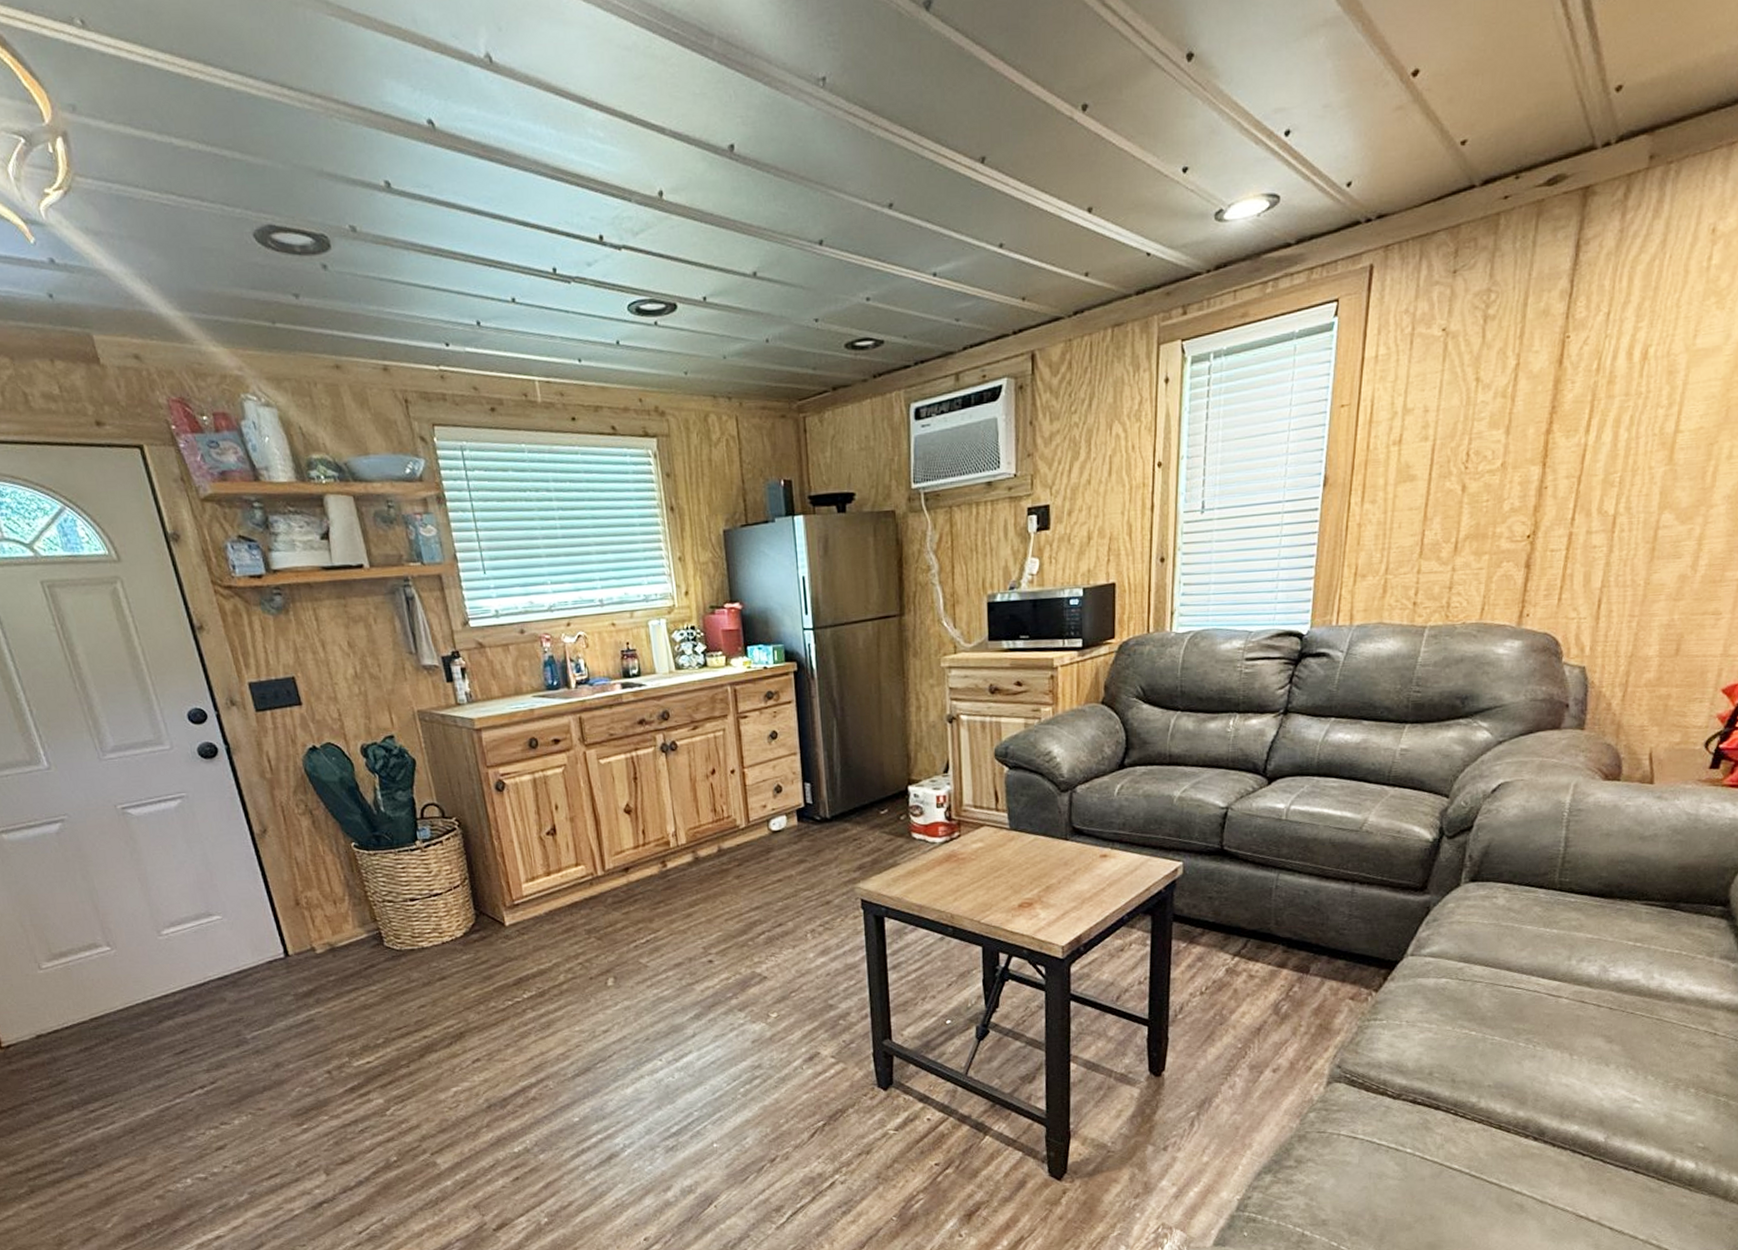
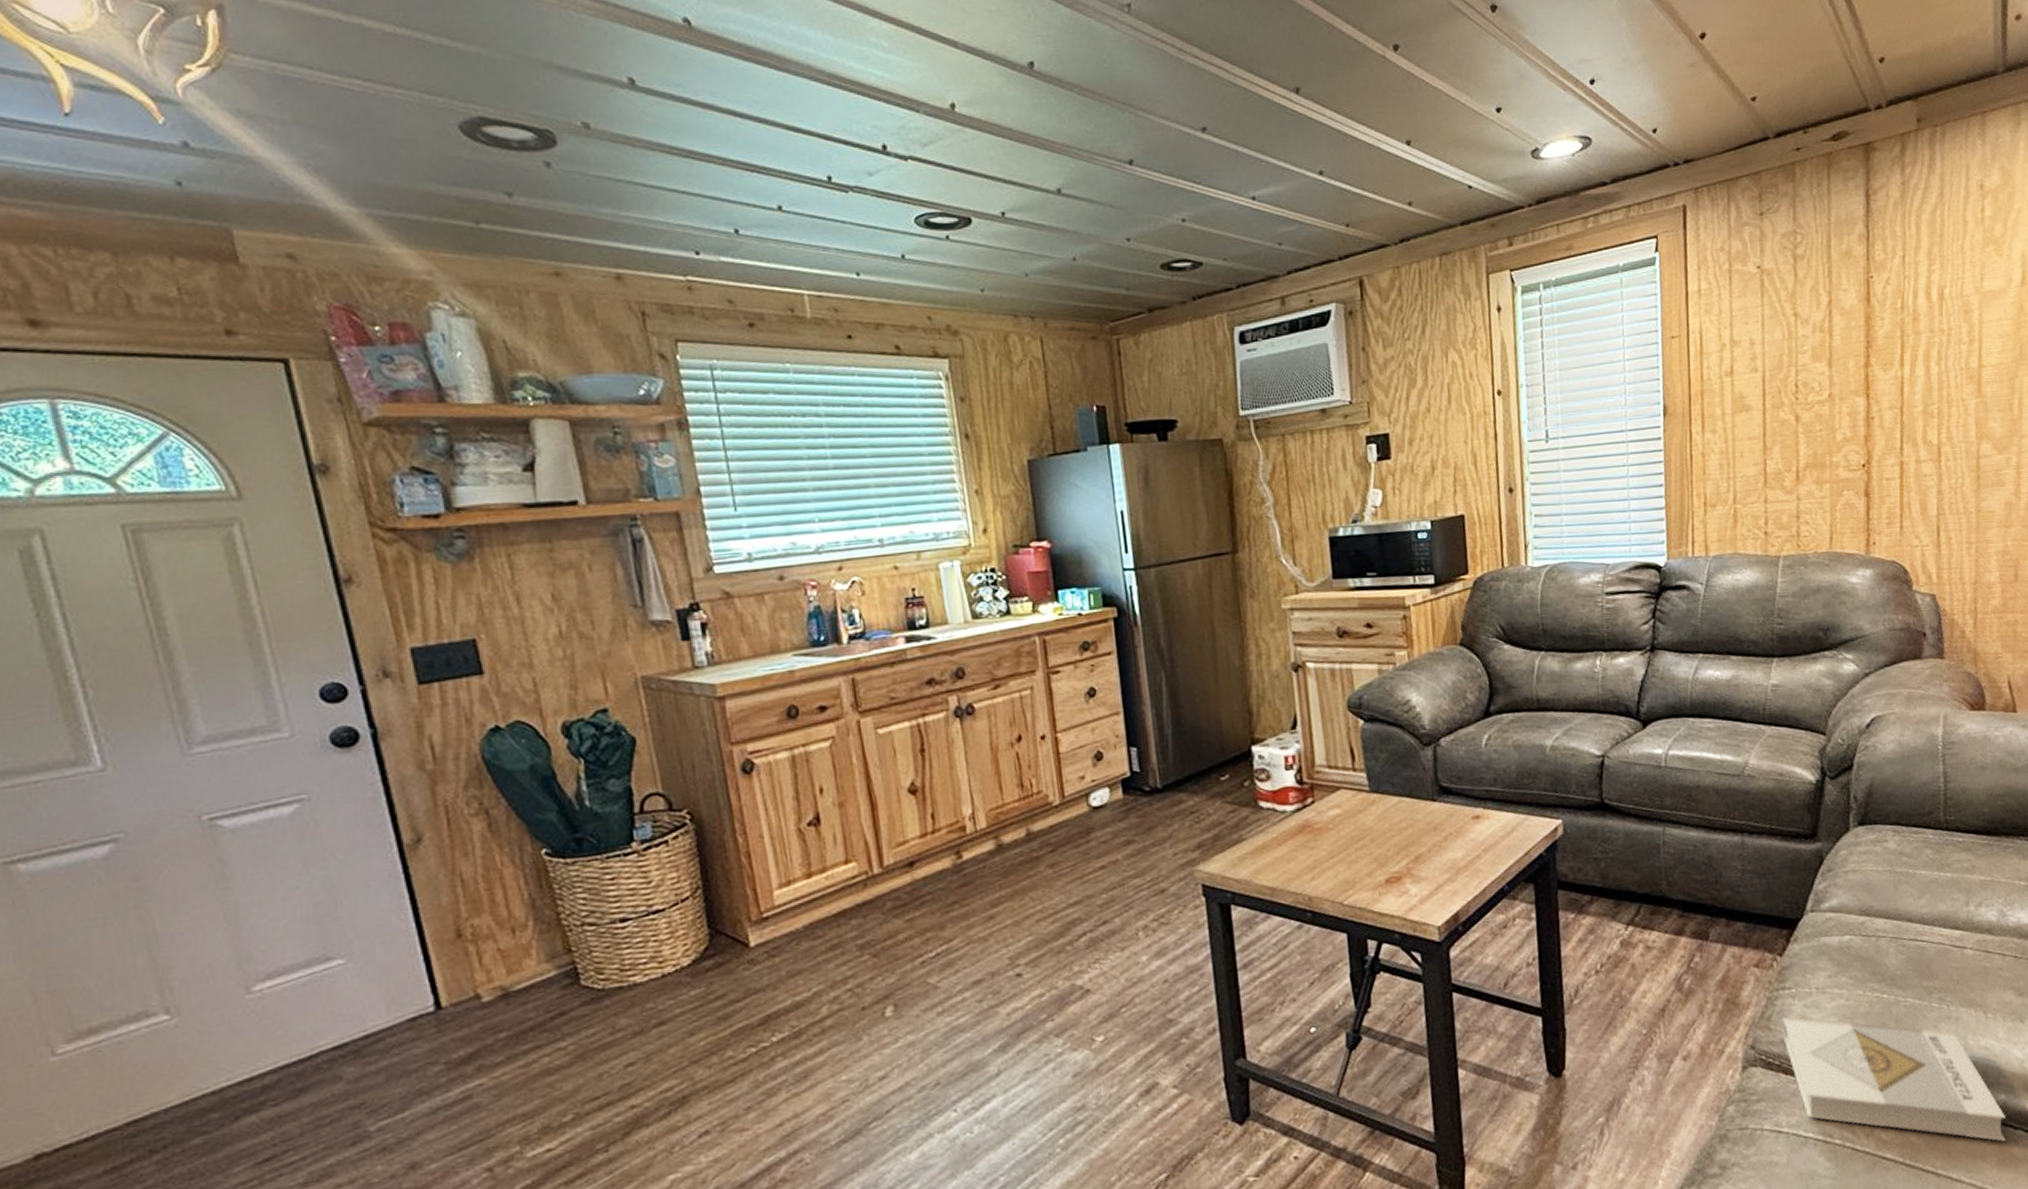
book: none [1370,1043,1576,1165] -> present [1782,1016,2006,1142]

